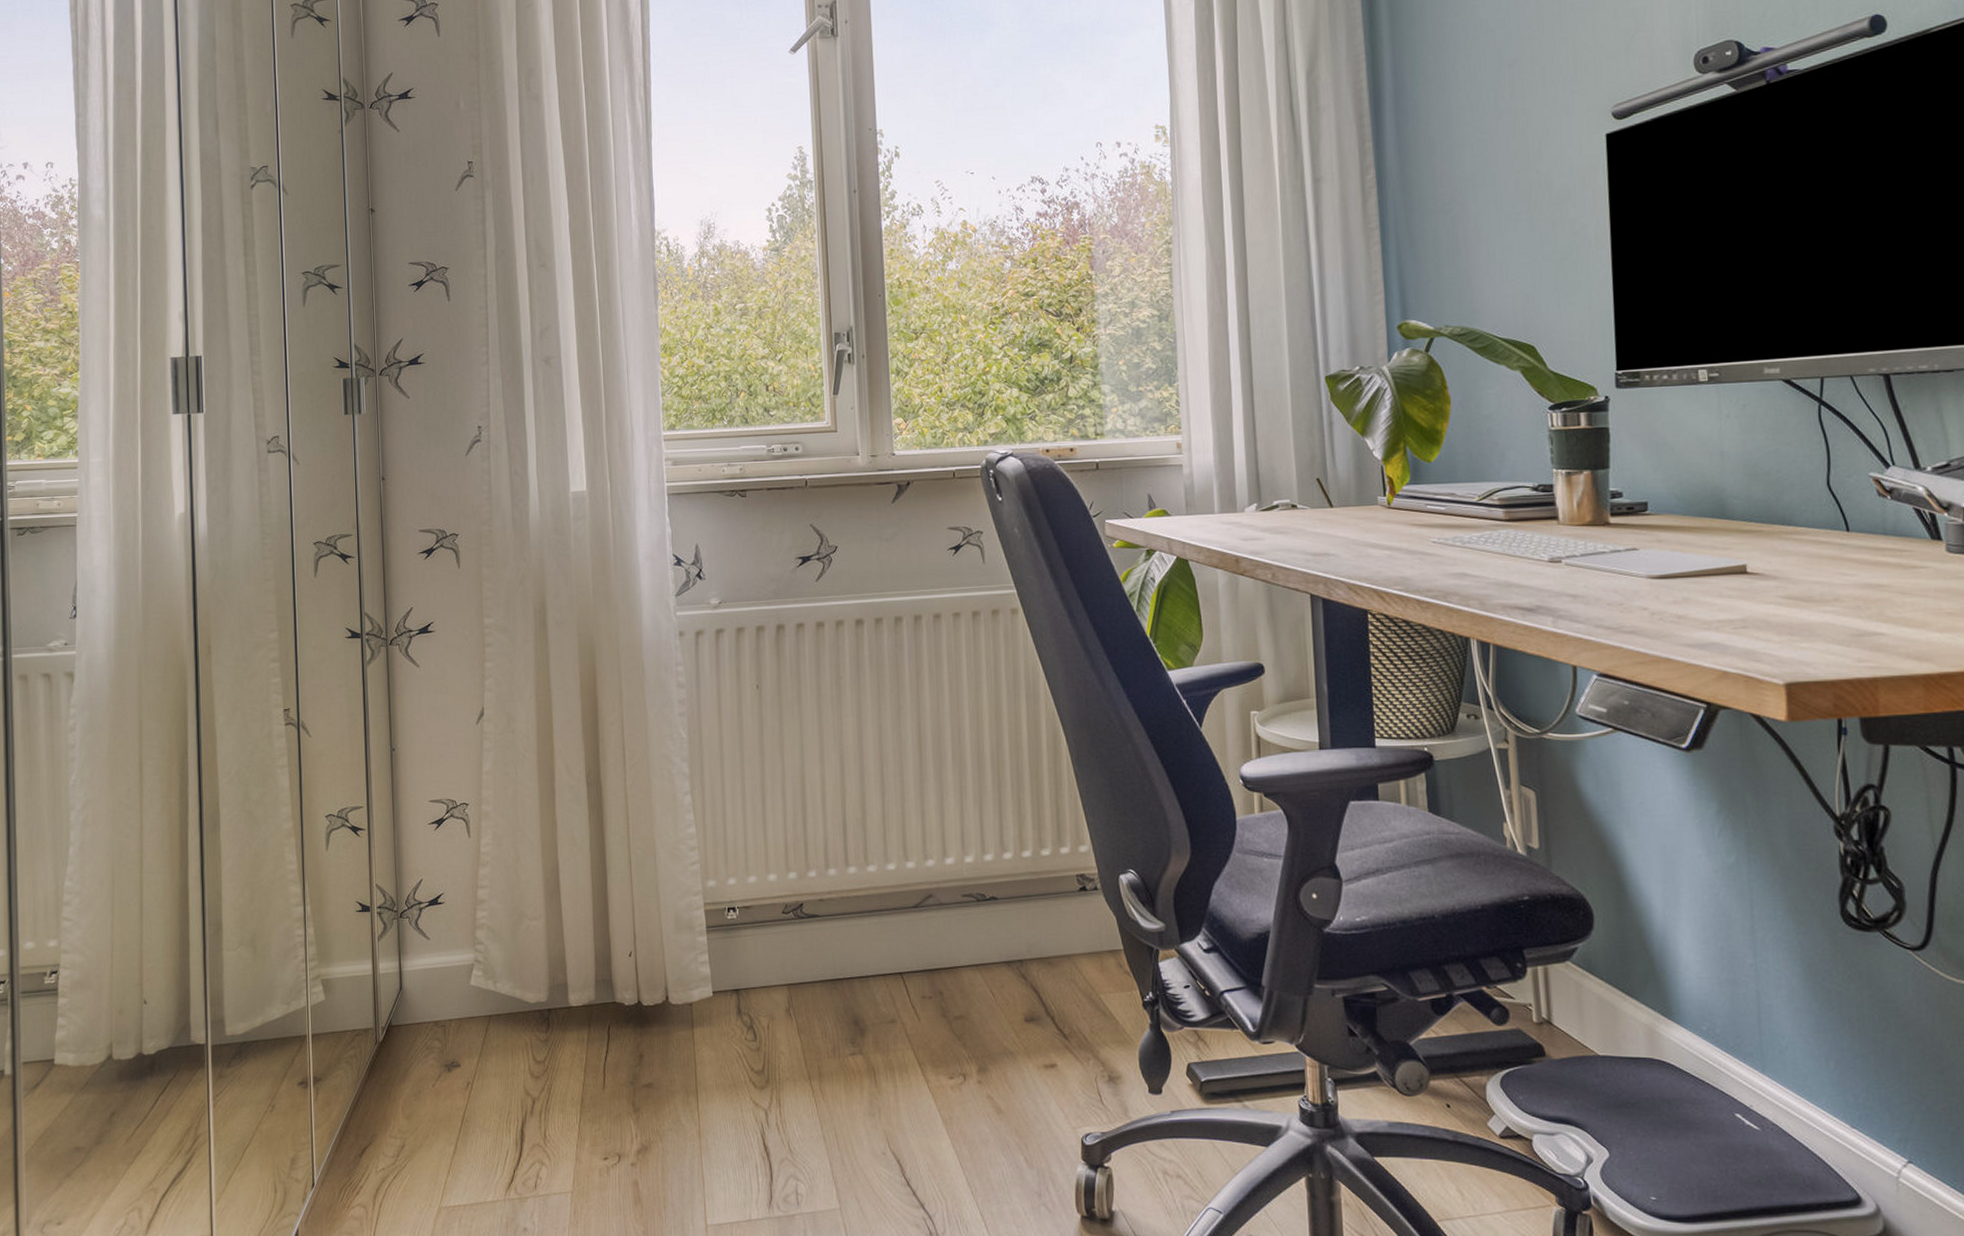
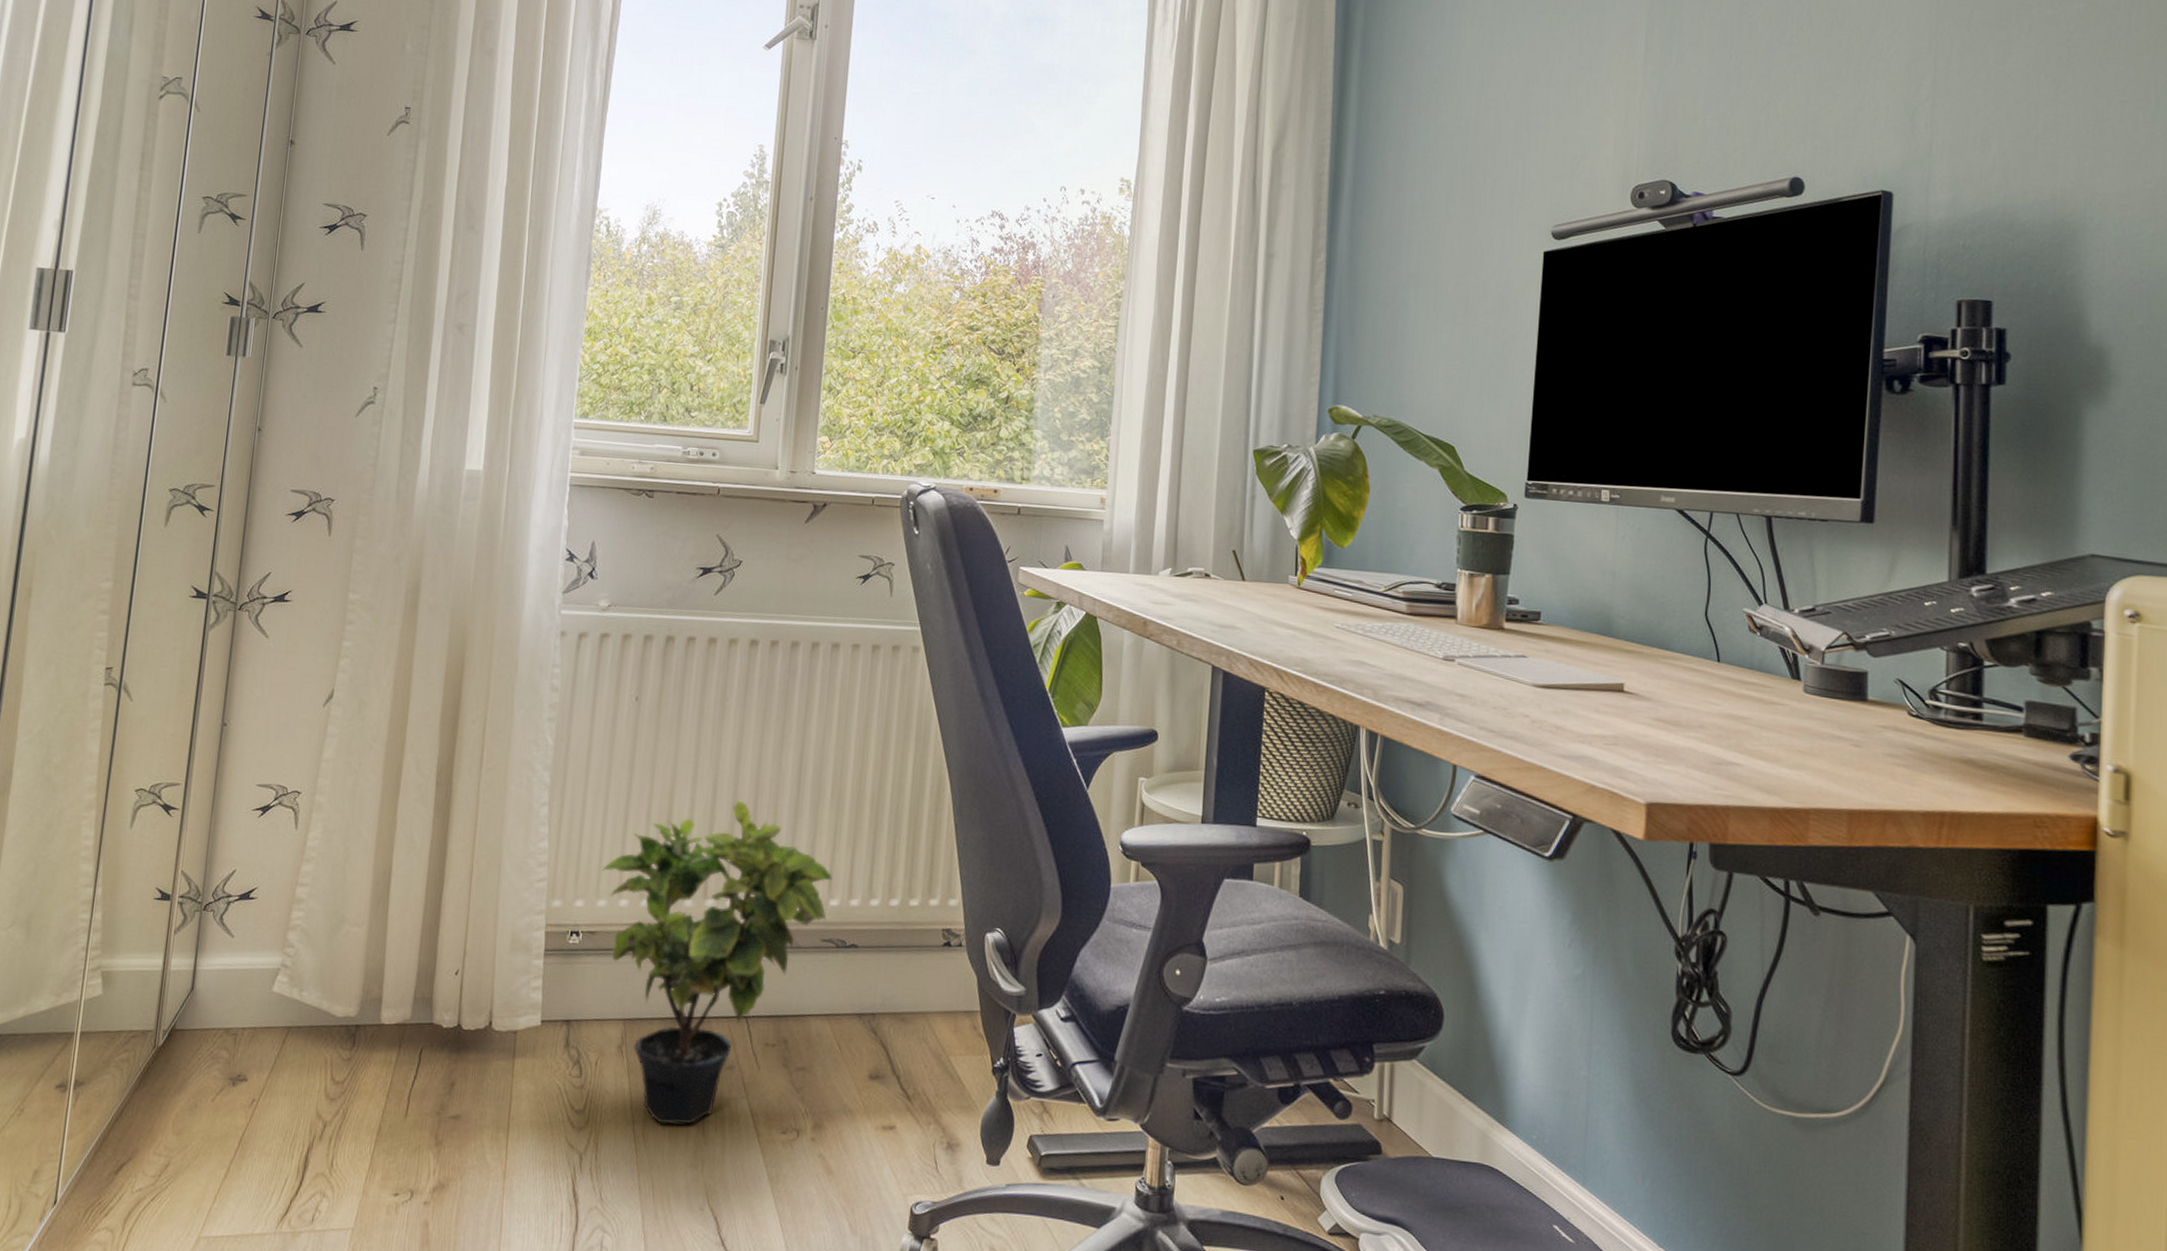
potted plant: none [748,772,964,1078] -> present [602,800,833,1125]

